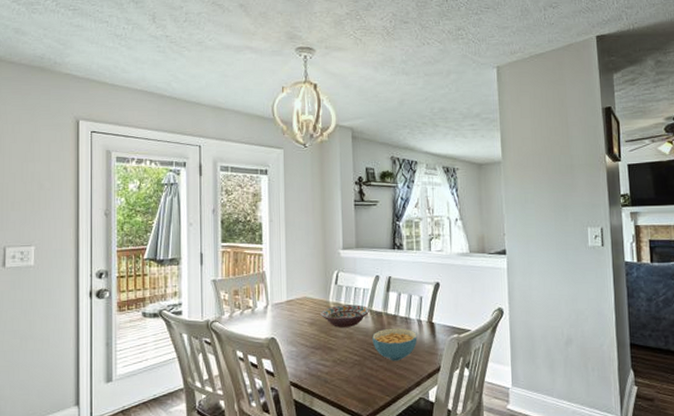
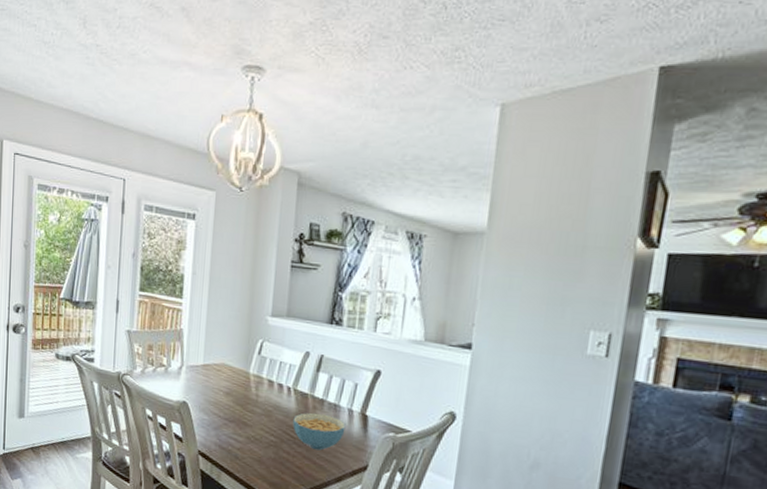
decorative bowl: present [320,304,370,327] -> none [238,378,295,405]

